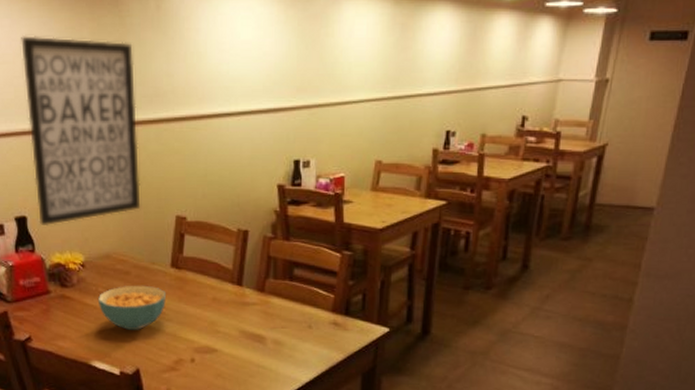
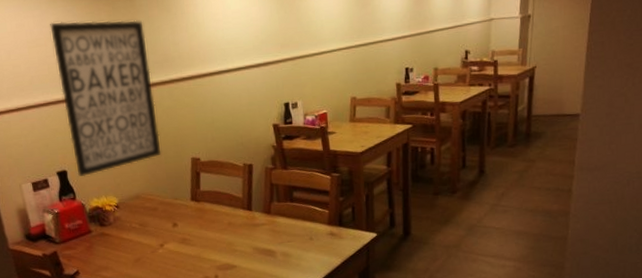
cereal bowl: present [97,285,166,330] -> none [132,218,190,257]

